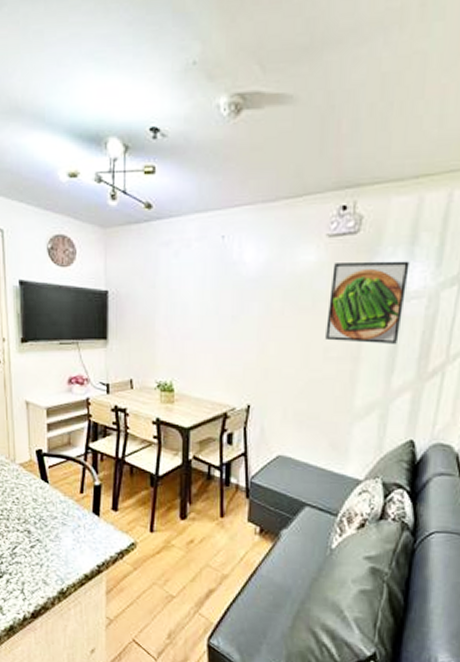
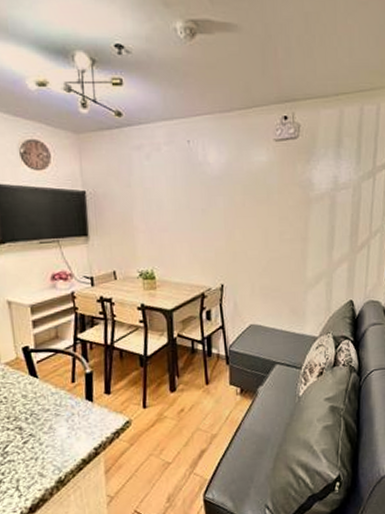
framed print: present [325,261,410,344] -> none [279,160,338,226]

